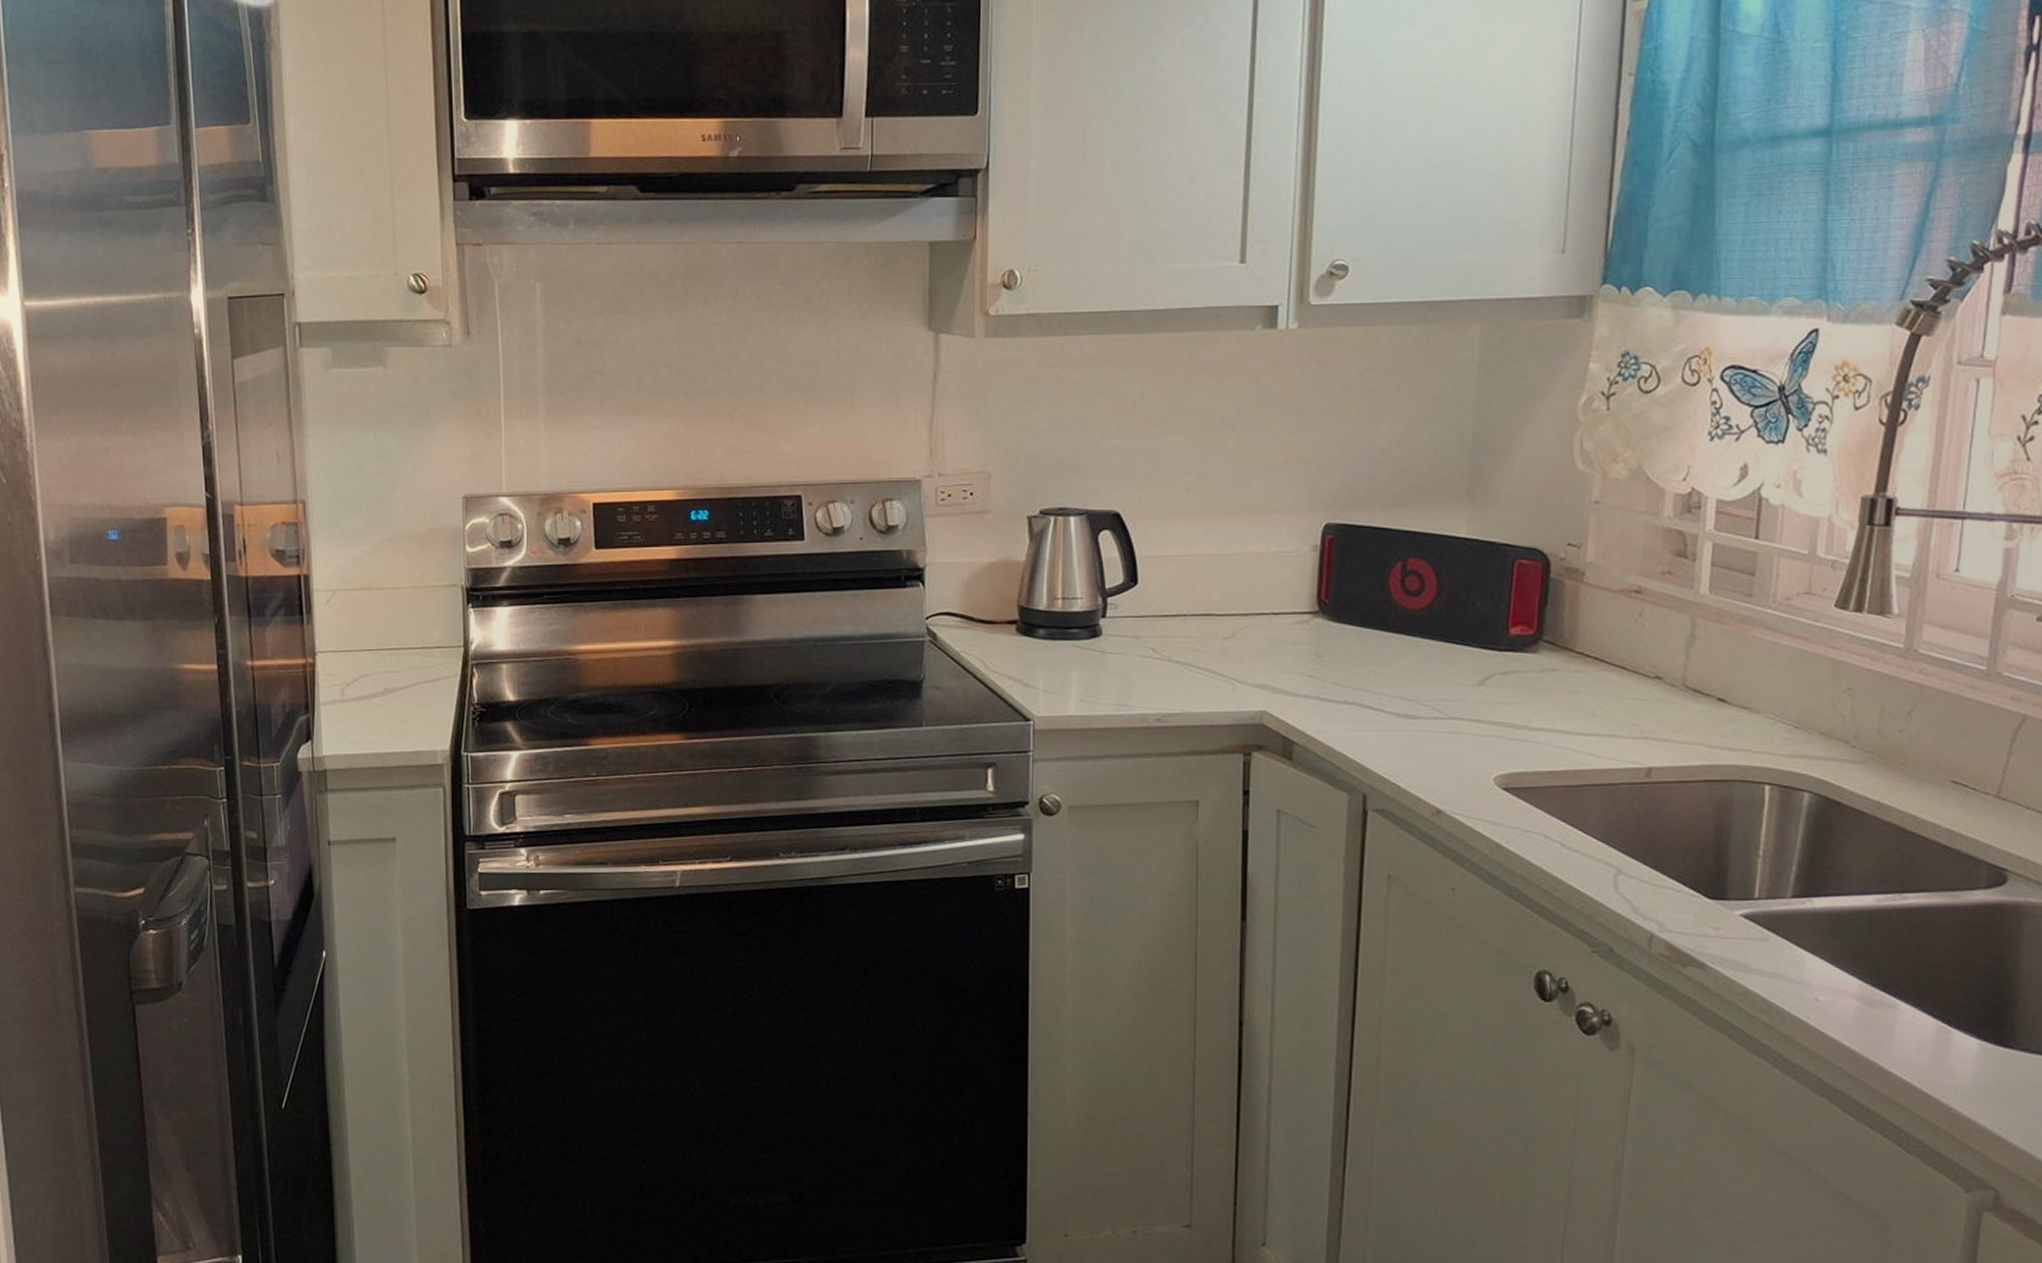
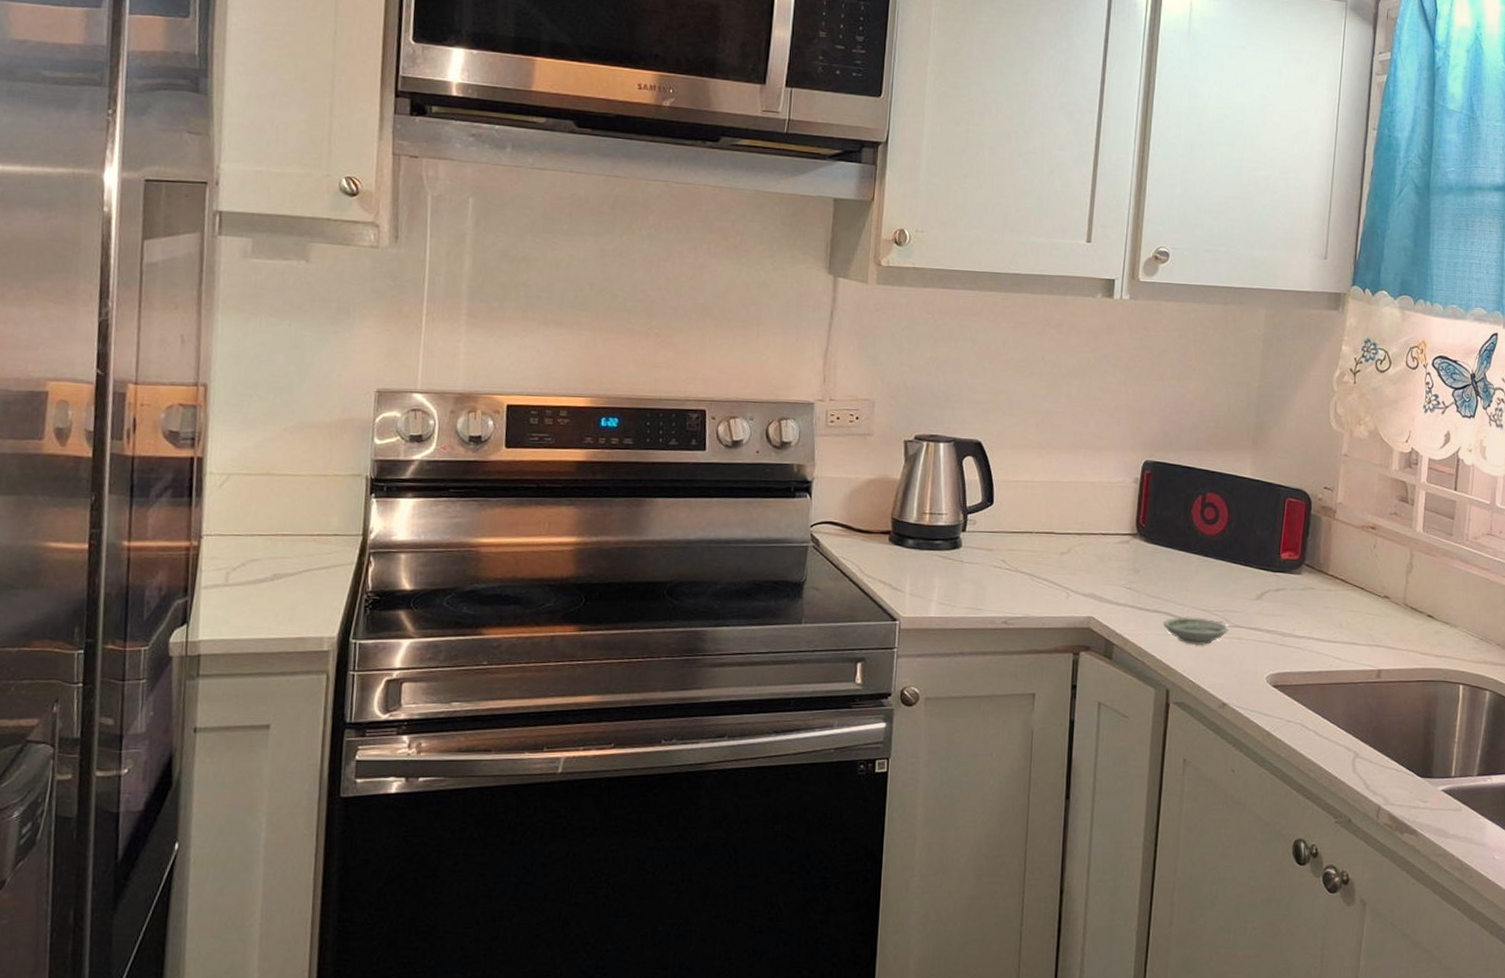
saucer: none [1355,707,1442,742] -> present [1163,616,1229,646]

